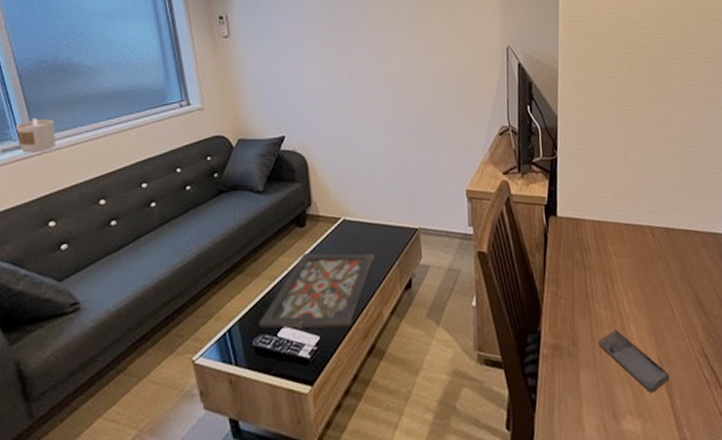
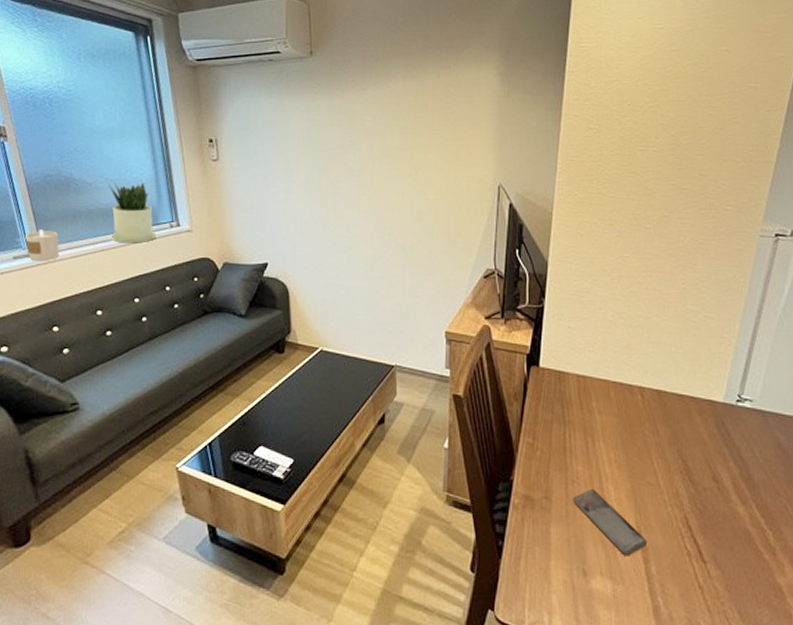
planter: none [111,63,165,127] -> present [109,183,157,243]
decorative tray: present [258,253,375,330] -> none [236,379,350,455]

